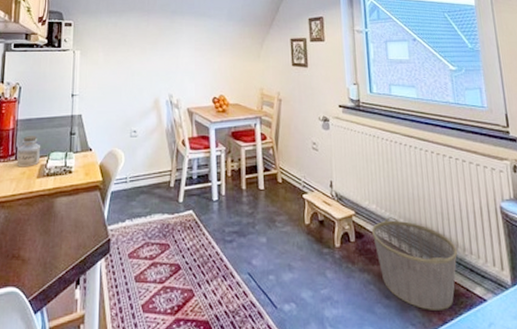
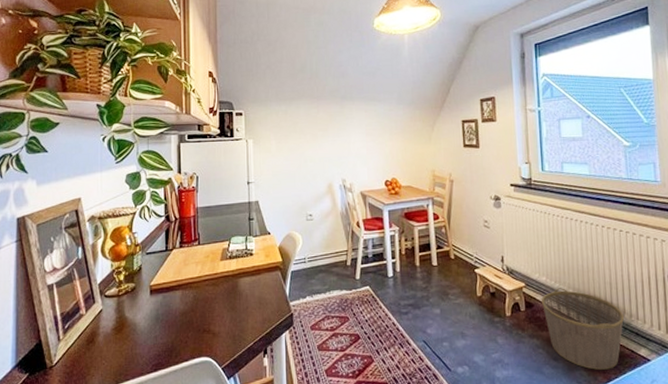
jar: present [16,136,41,168] -> none [200,222,222,252]

